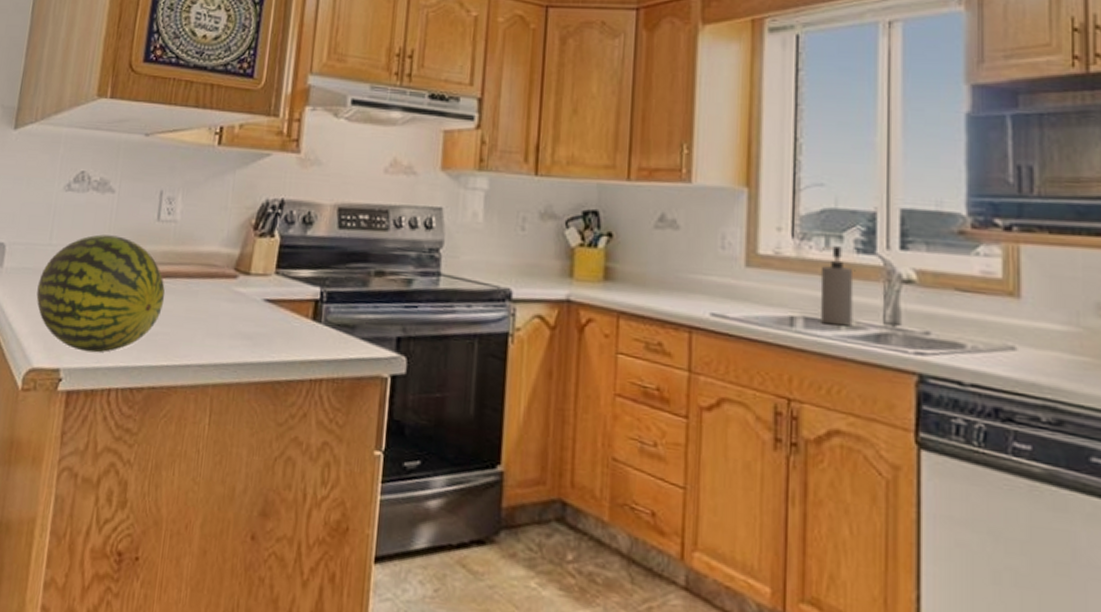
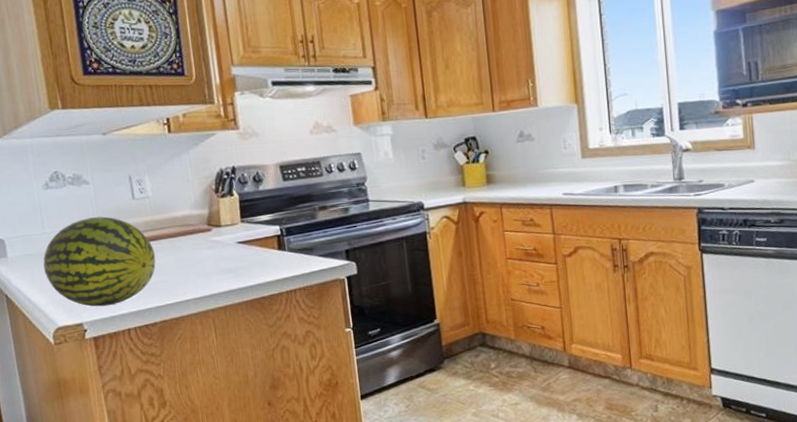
soap dispenser: present [819,246,854,326] -> none [629,134,655,187]

